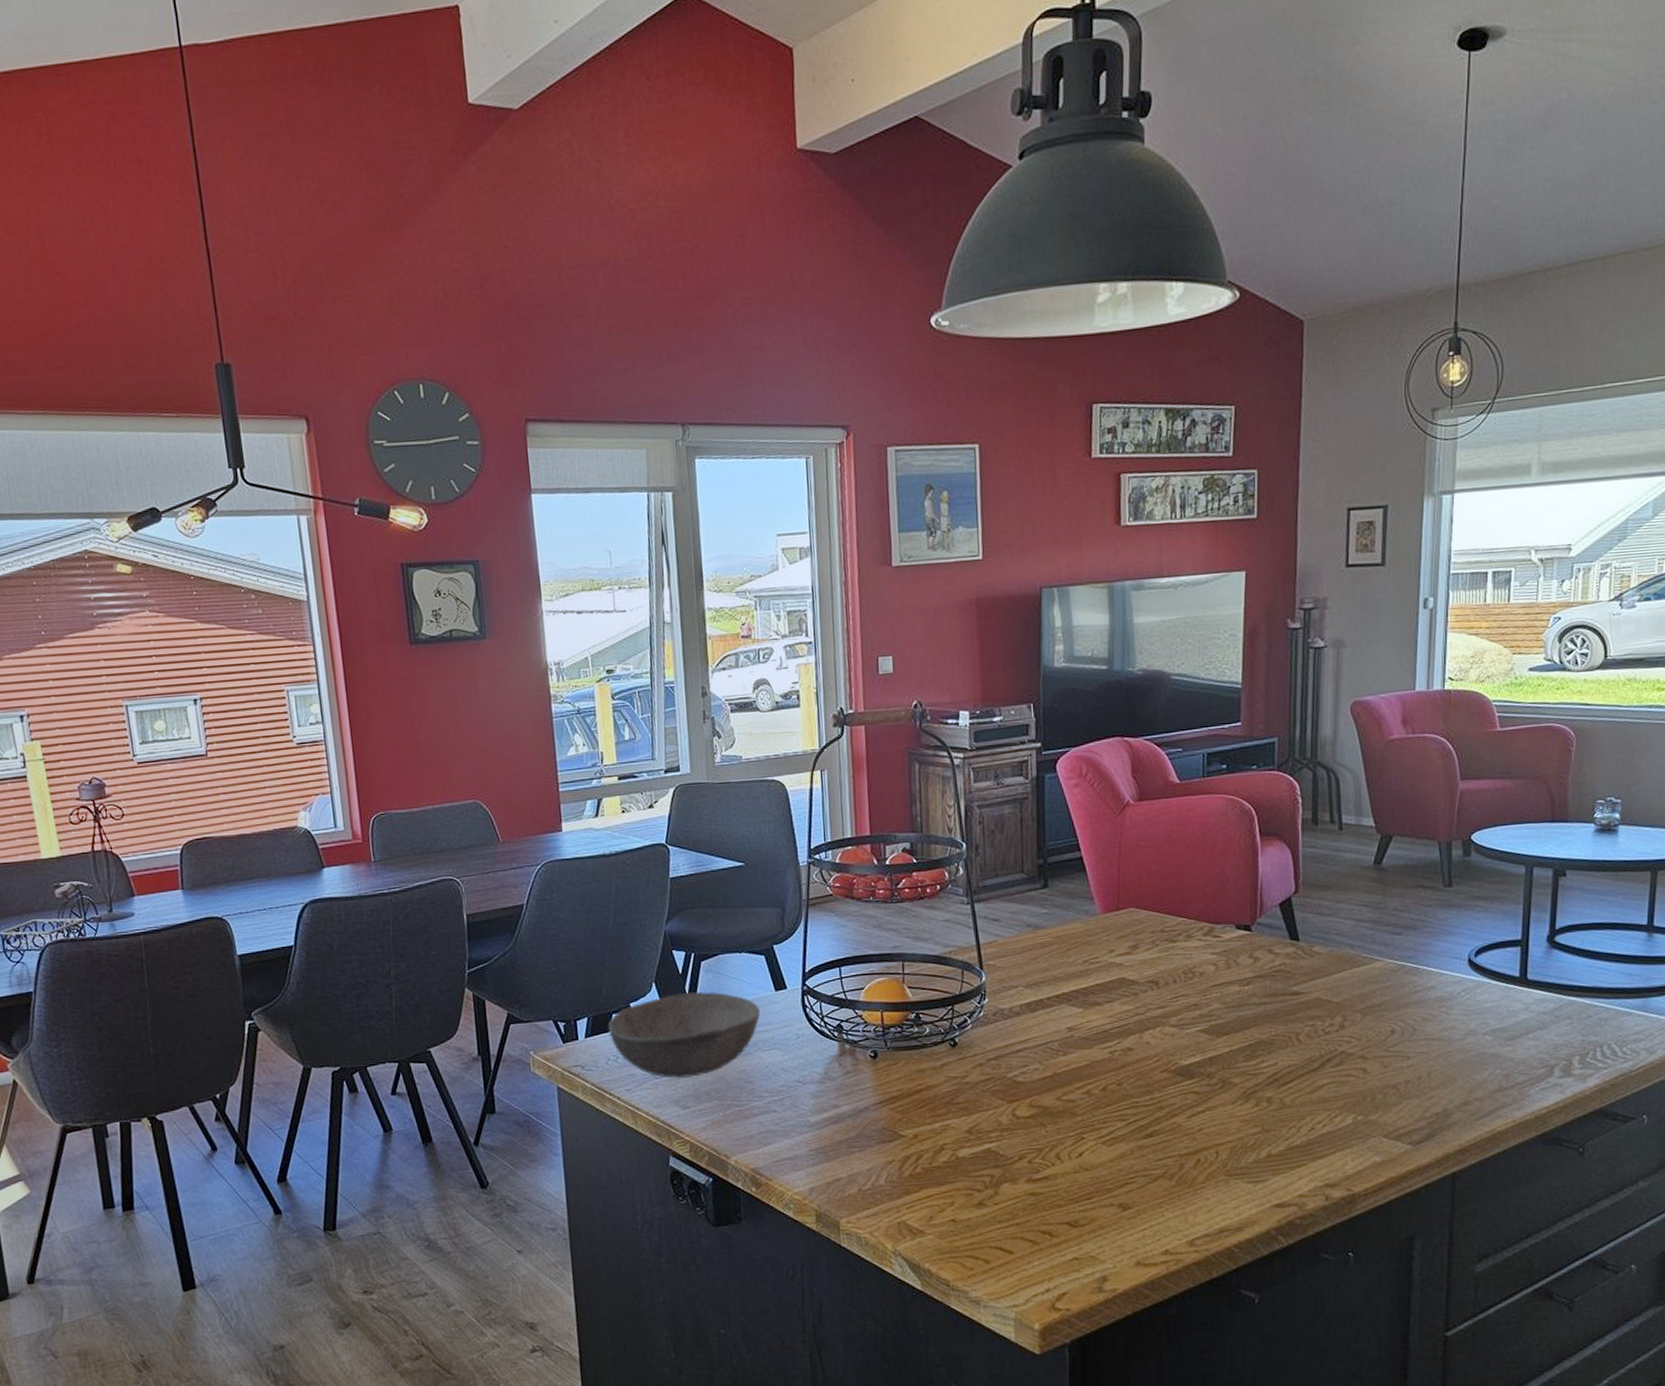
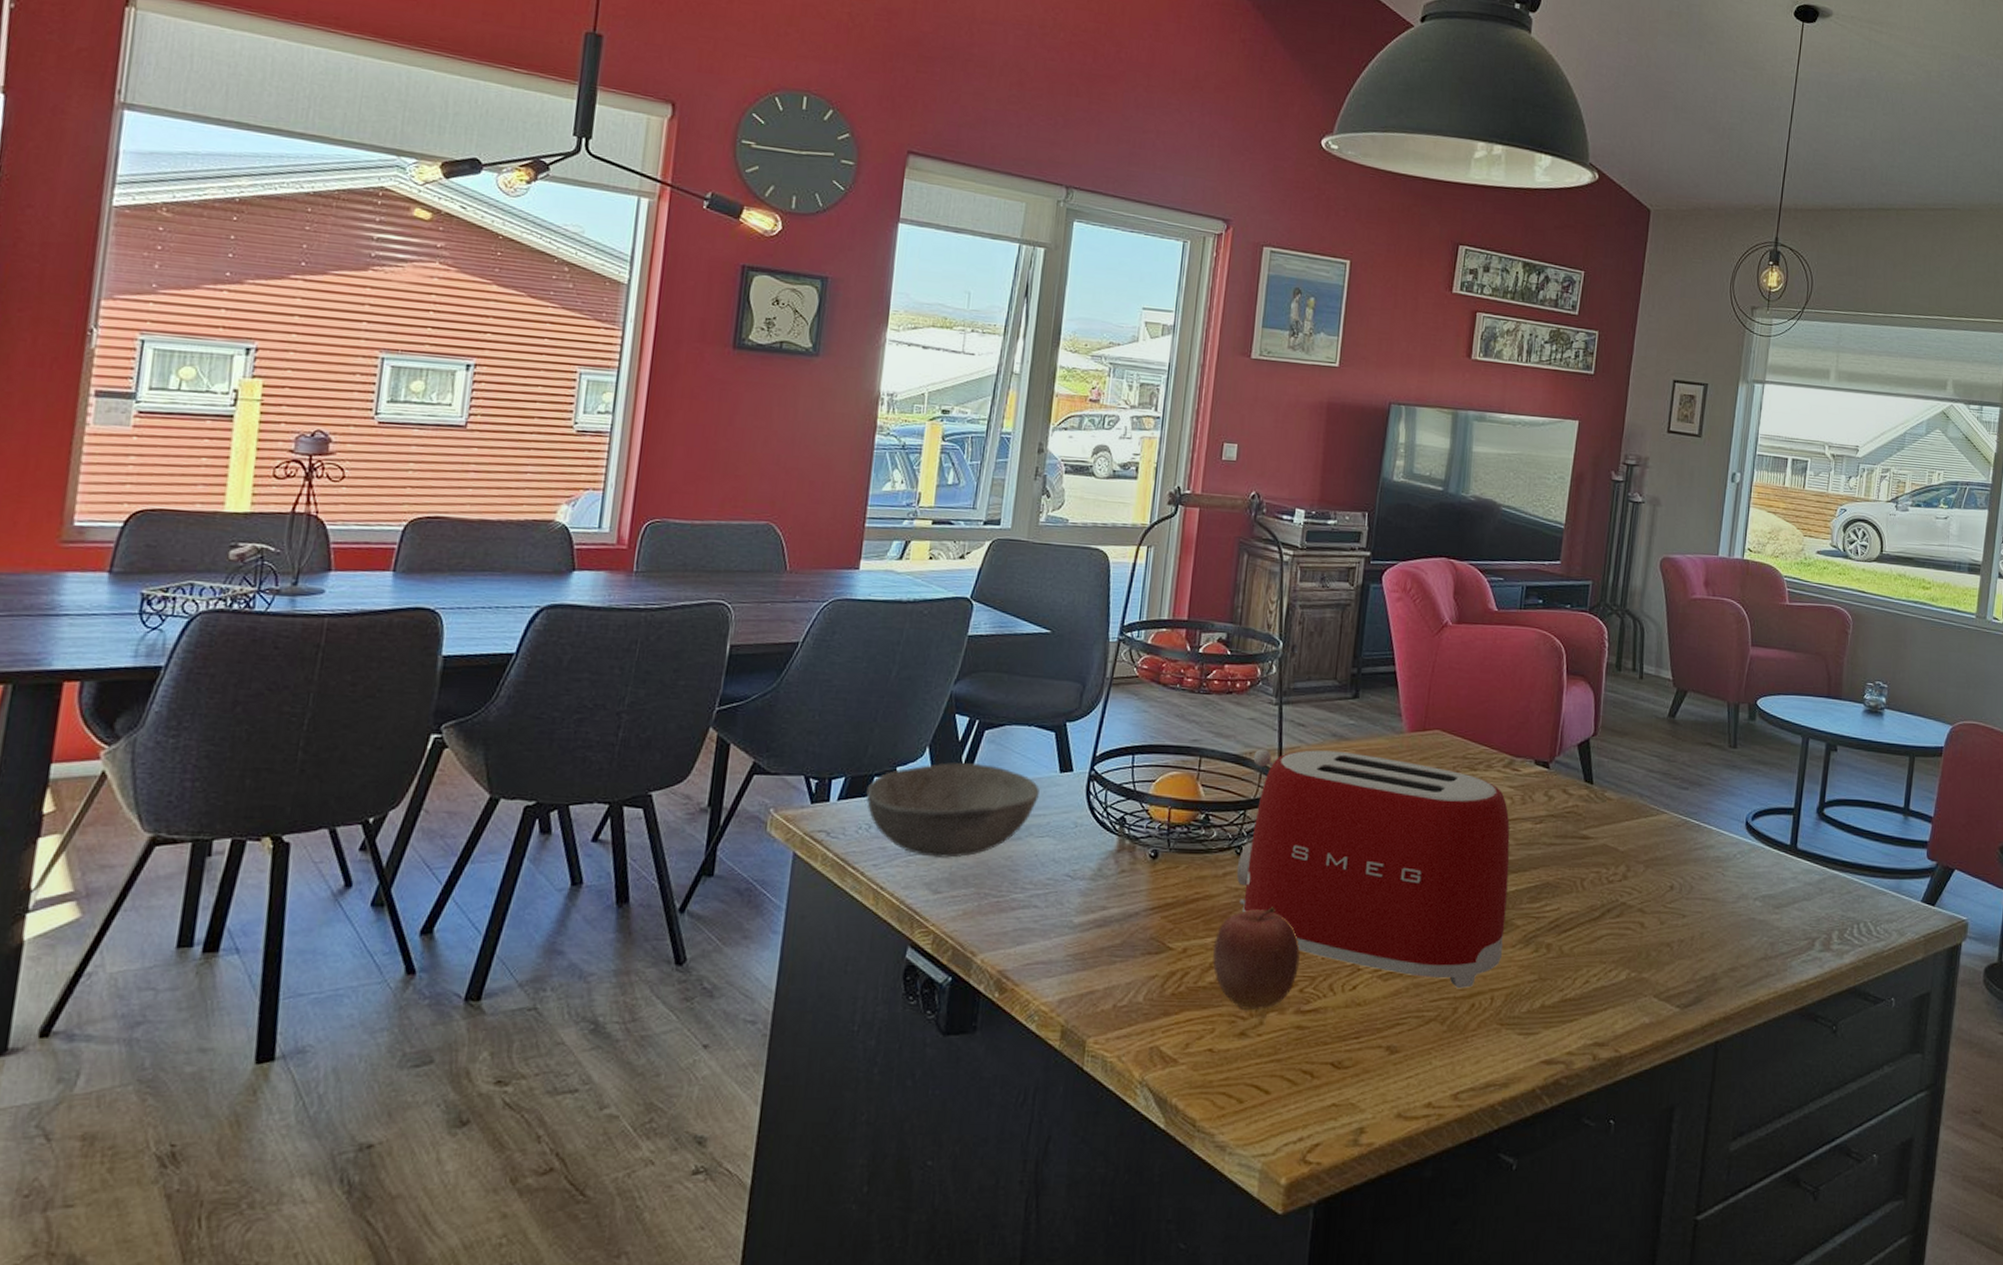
apple: none [942,1090,1025,1184] -> present [1212,907,1301,1011]
toaster: none [952,940,1223,1147] -> present [1236,749,1510,989]

